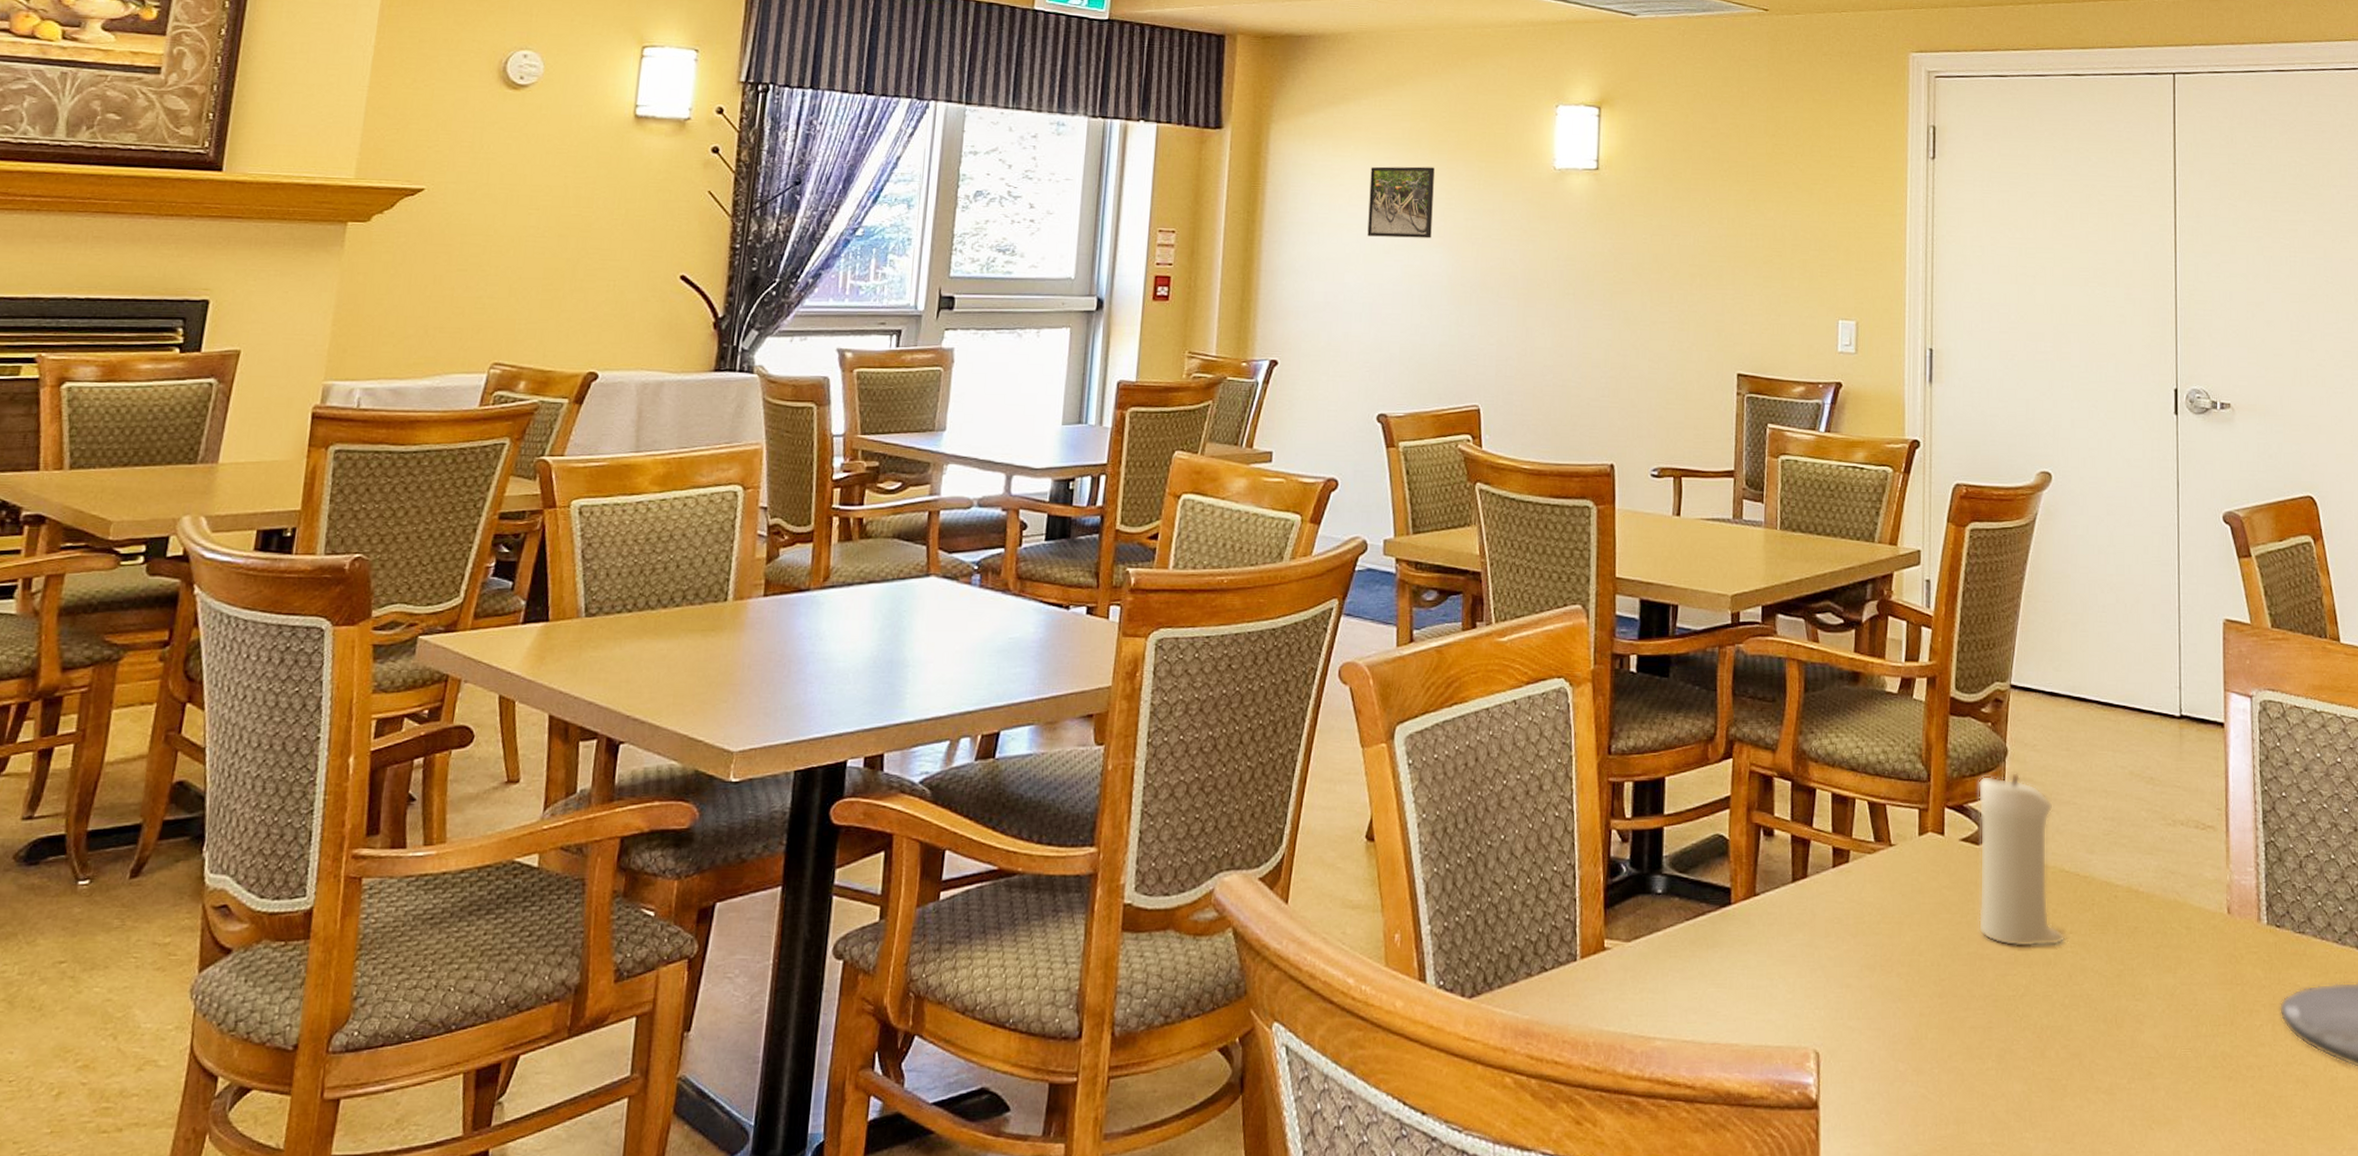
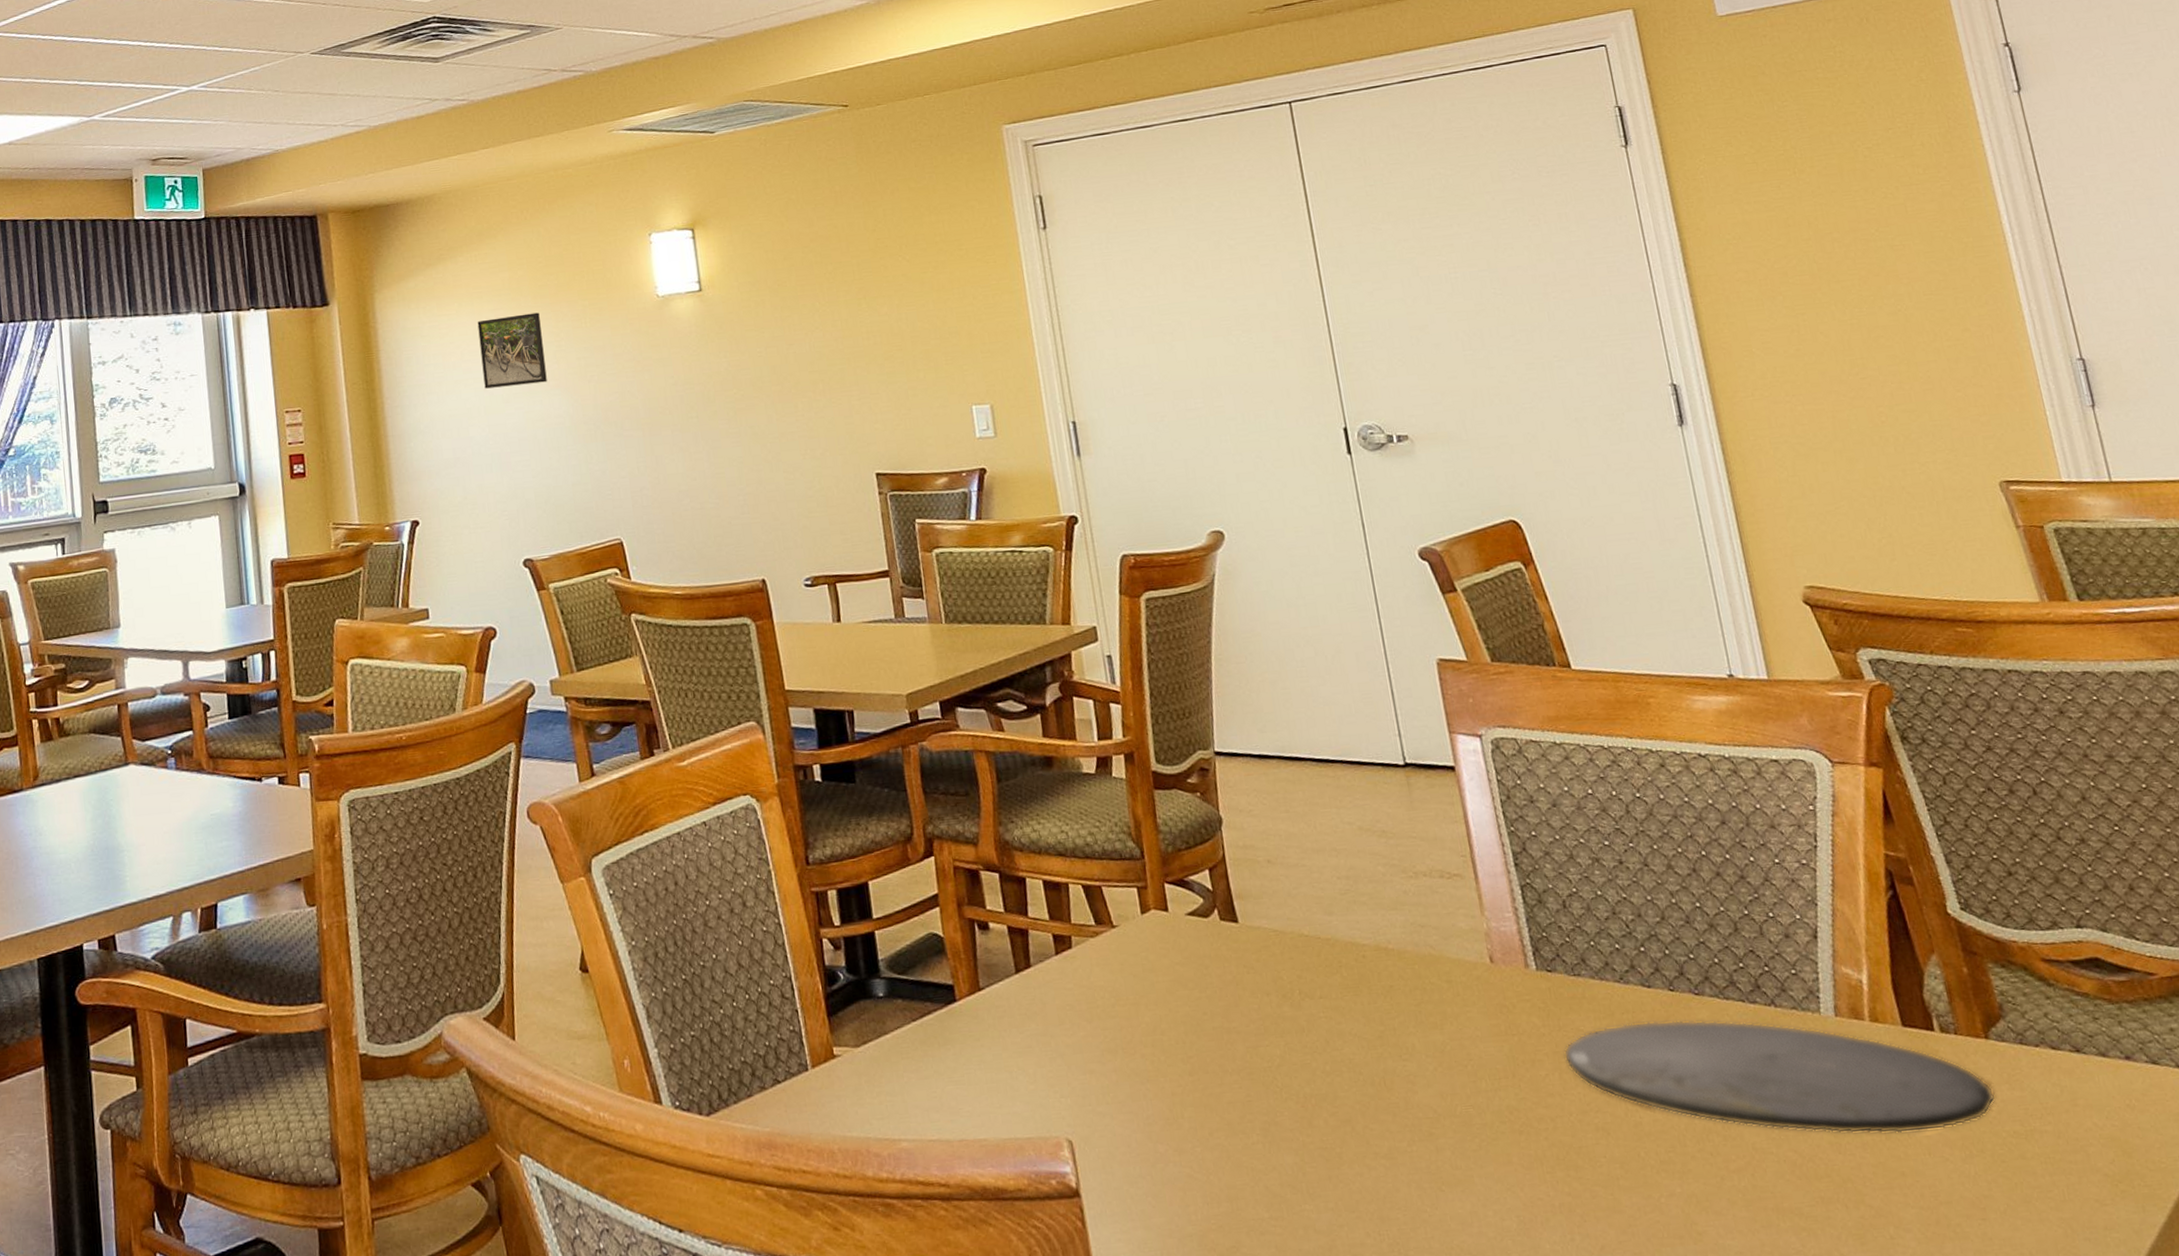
candle: present [1978,773,2066,947] -> none [1195,840,1317,1018]

